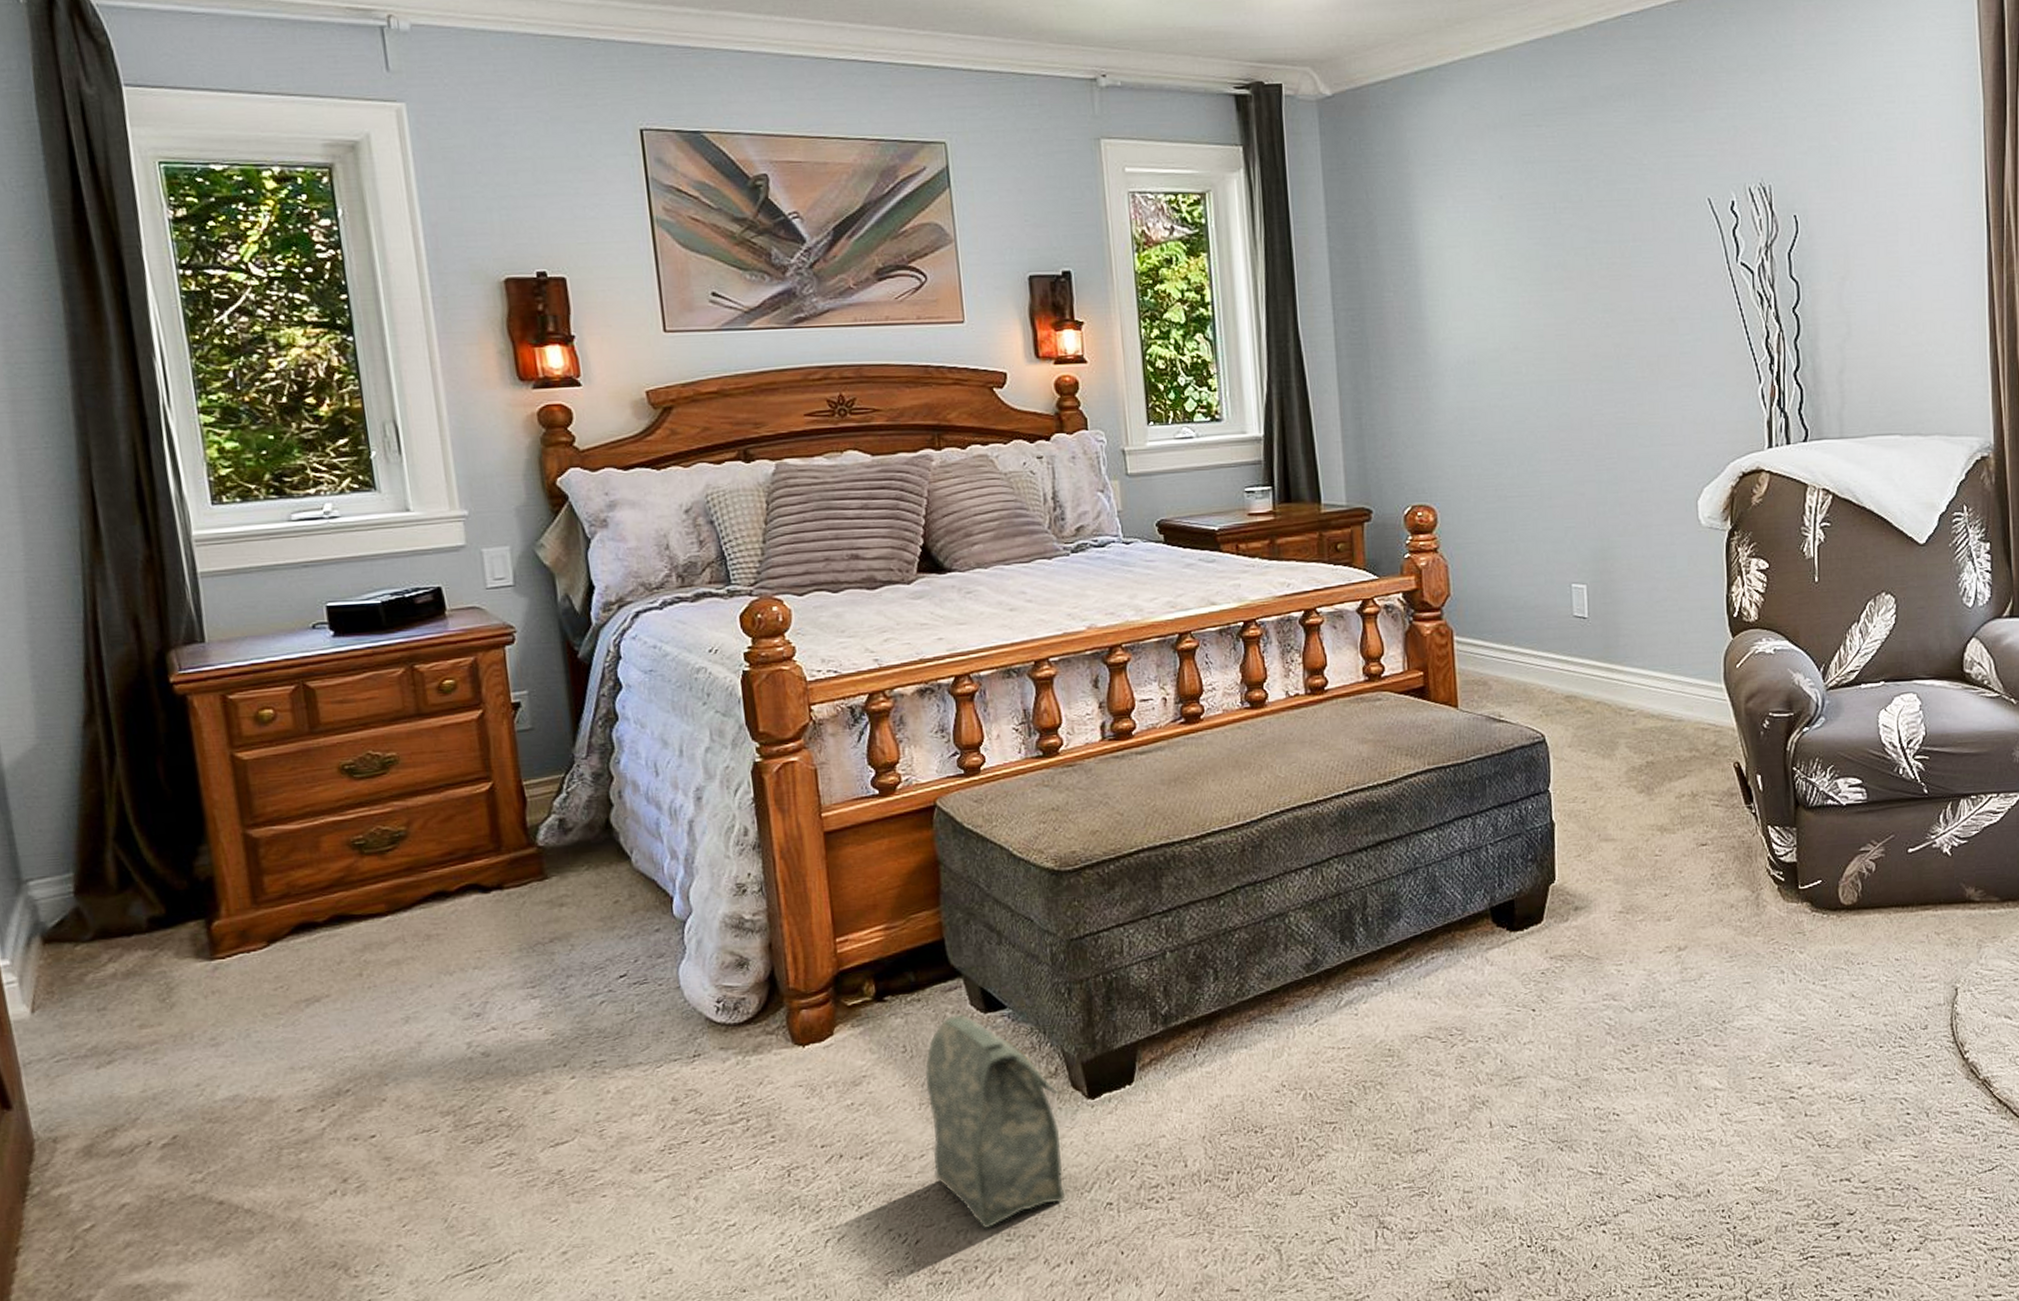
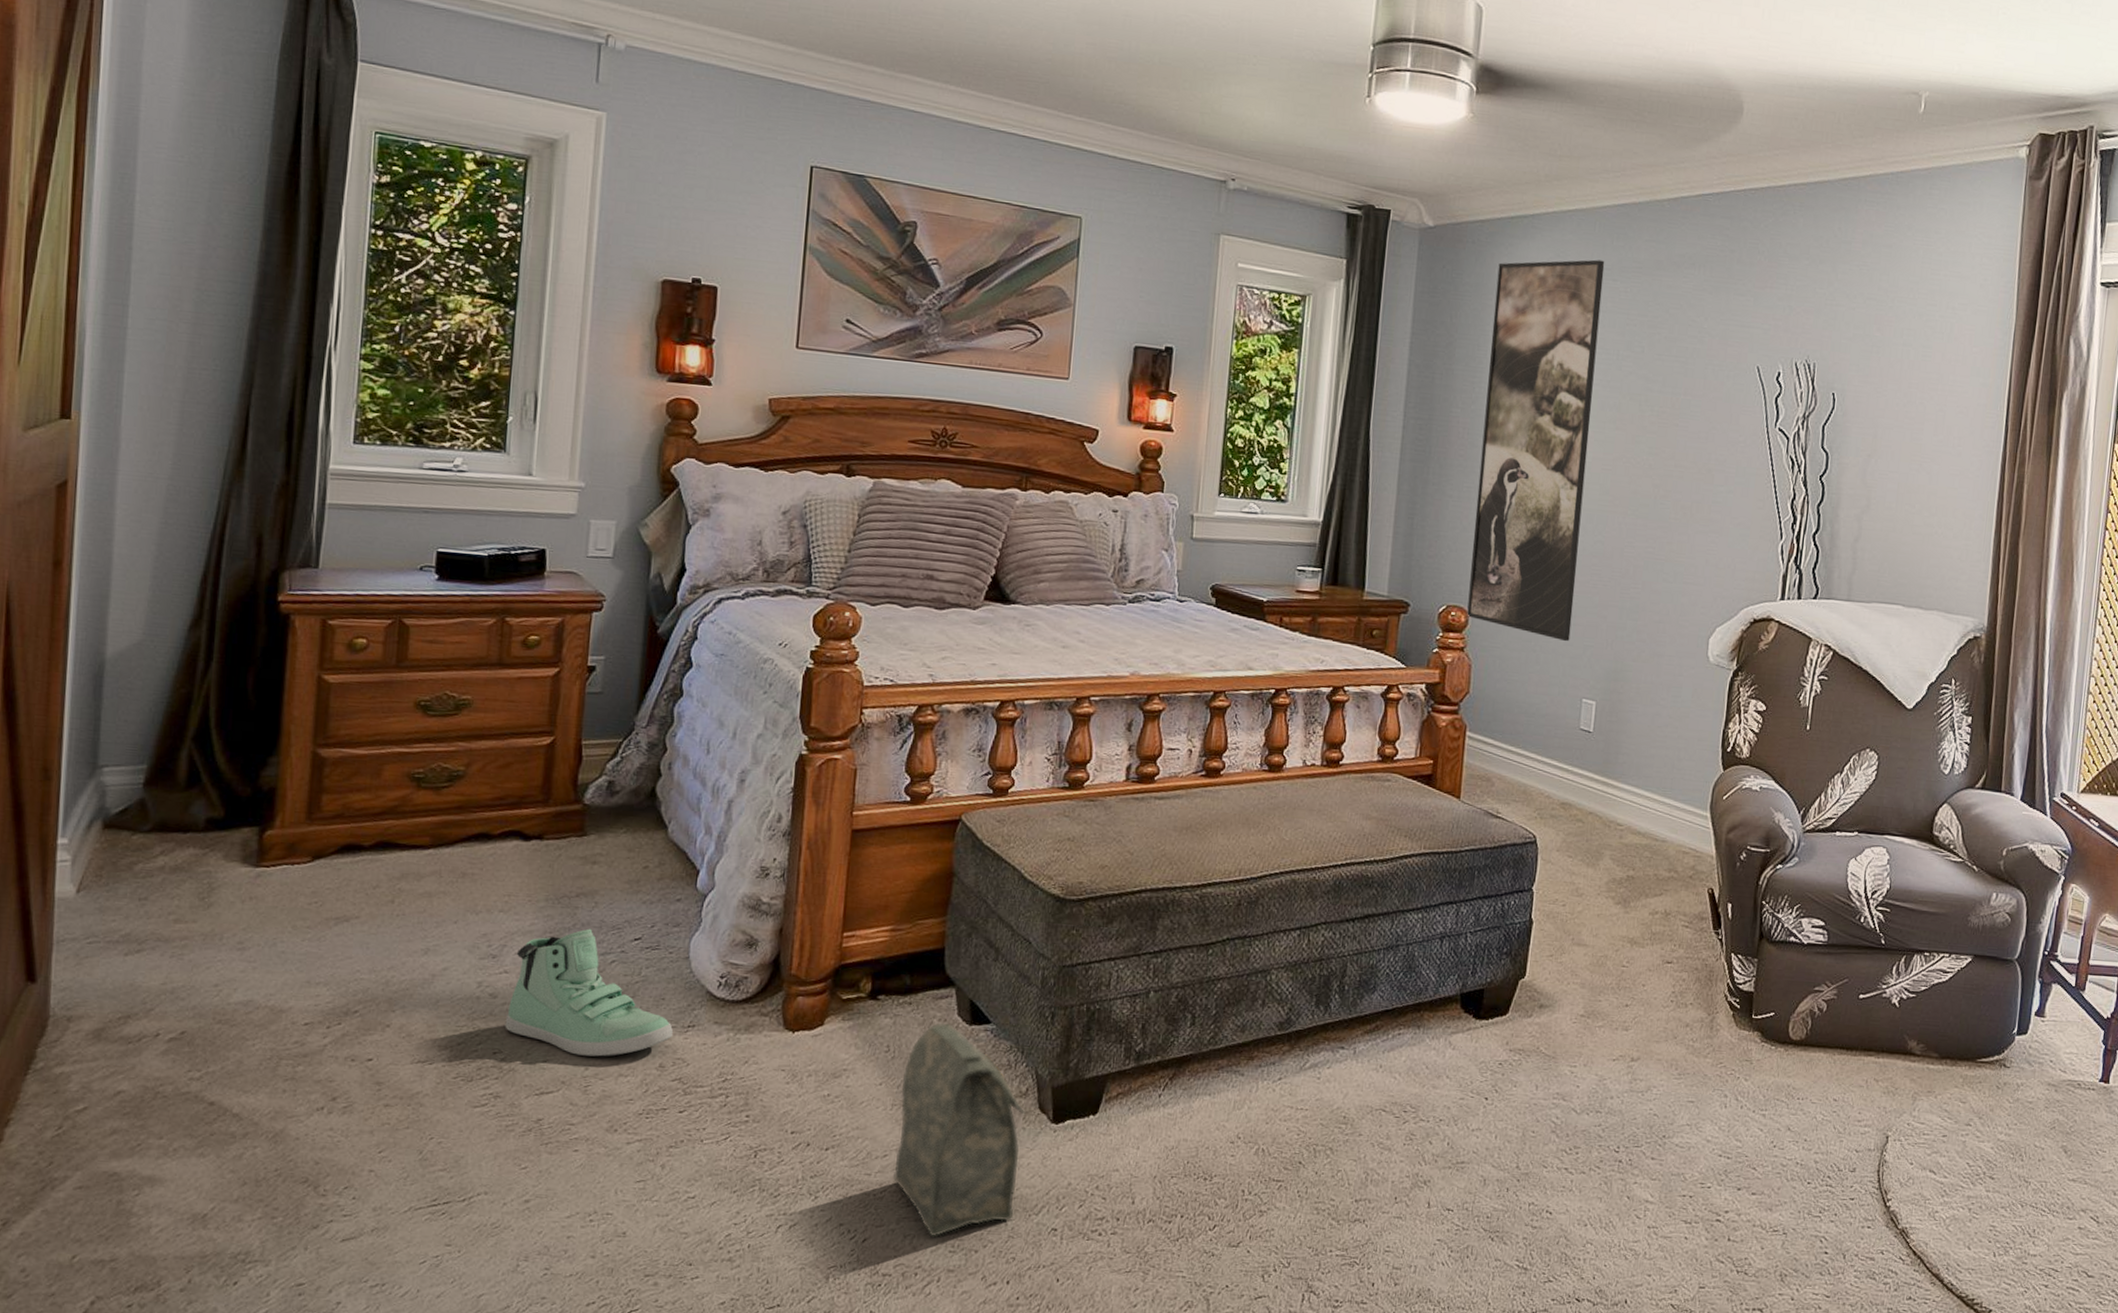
sneaker: none [501,972,680,1102] -> present [505,928,674,1057]
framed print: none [1409,106,1549,527] -> present [1467,259,1605,642]

